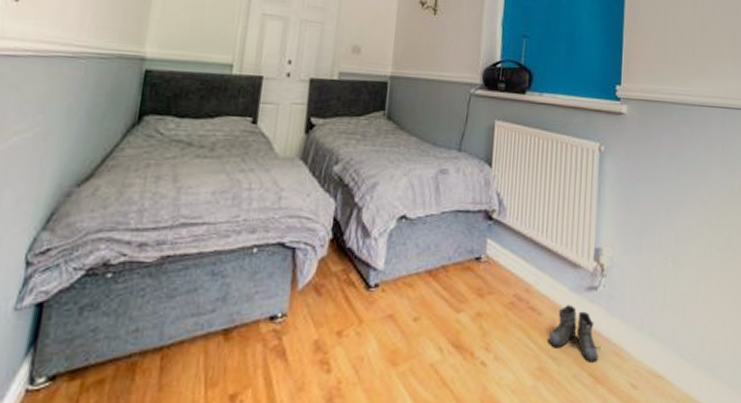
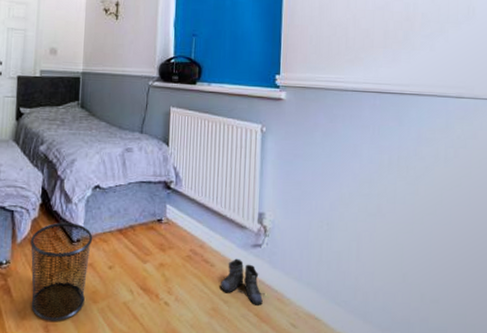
waste bin: none [311,262,395,392] -> present [31,222,93,321]

